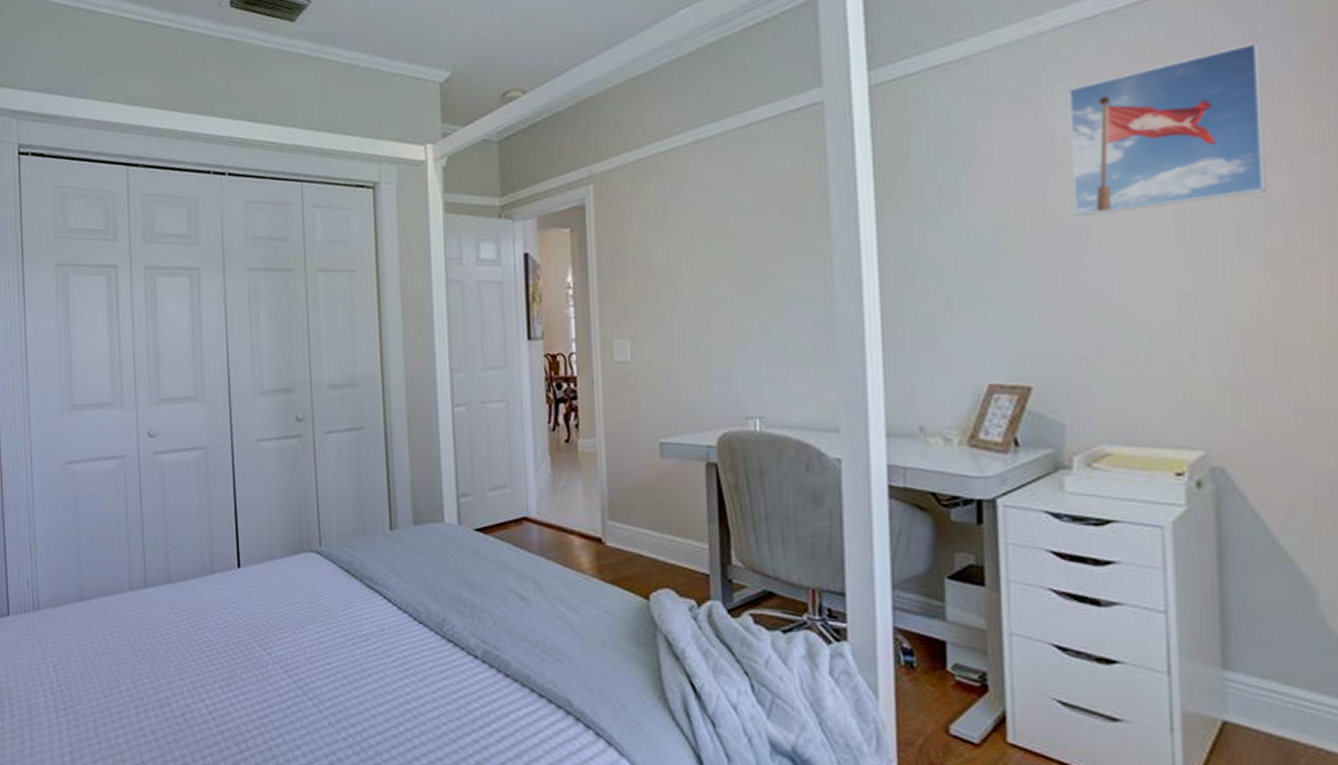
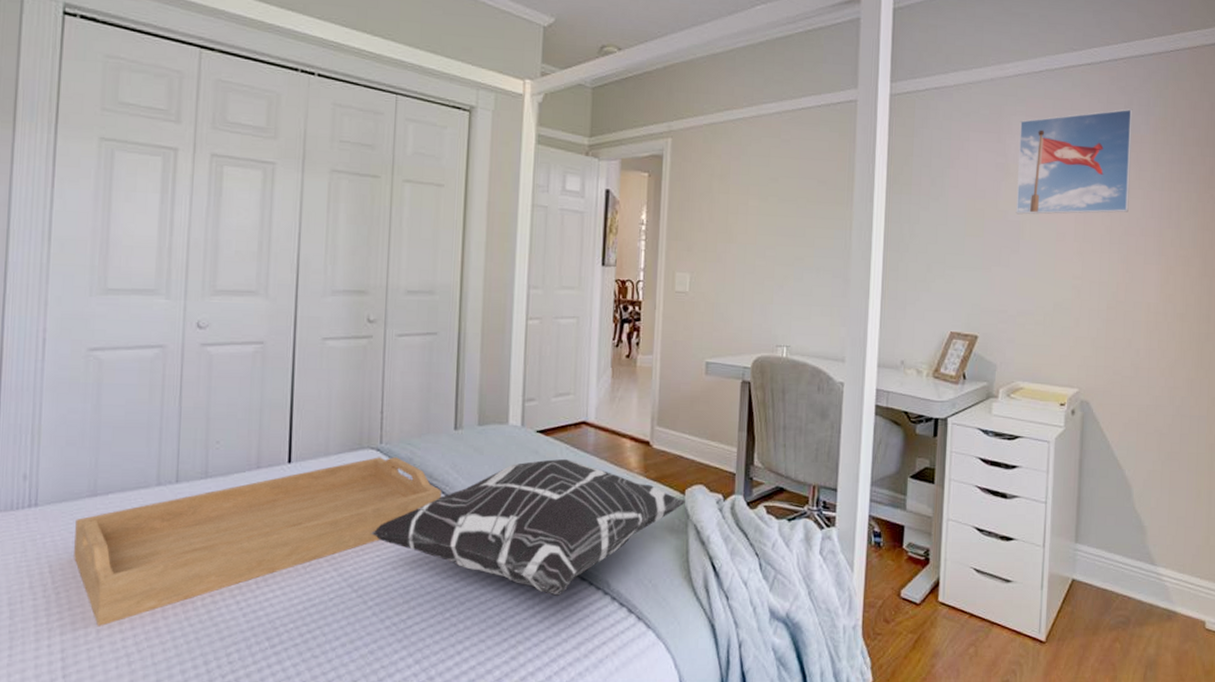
serving tray: none [69,560,383,725] -> present [74,457,441,627]
decorative pillow: none [320,559,651,715] -> present [371,458,685,597]

